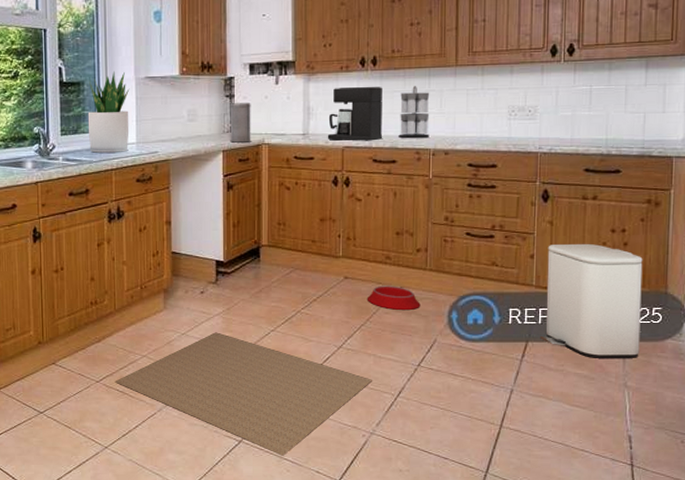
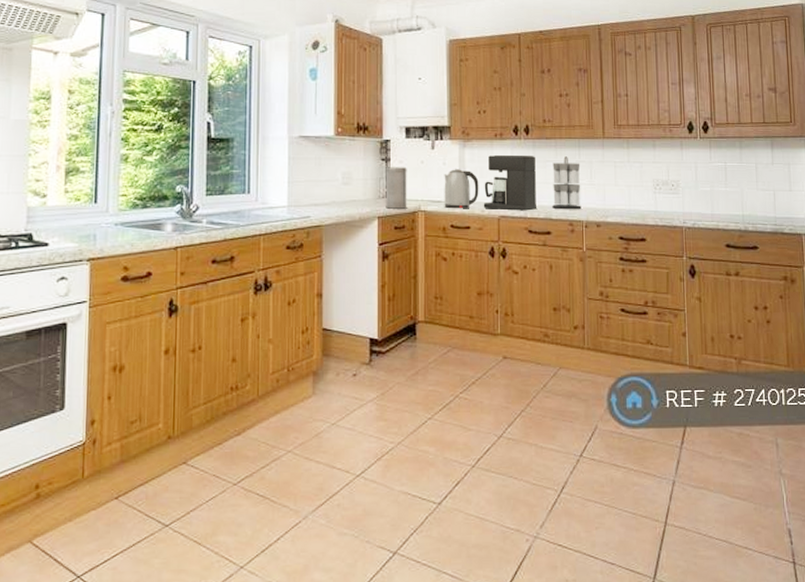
planter: present [87,71,130,153] -> none [236,129,282,216]
doormat: present [115,332,372,456] -> none [255,421,534,569]
kettle: none [288,103,323,141] -> present [444,169,479,209]
pet bowl: present [366,285,421,311] -> none [526,366,580,394]
pedal bin: present [540,243,643,358] -> none [697,321,790,444]

